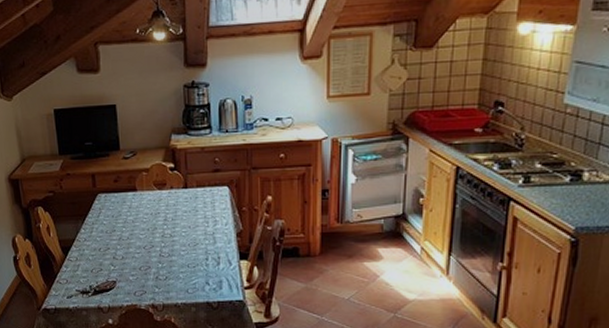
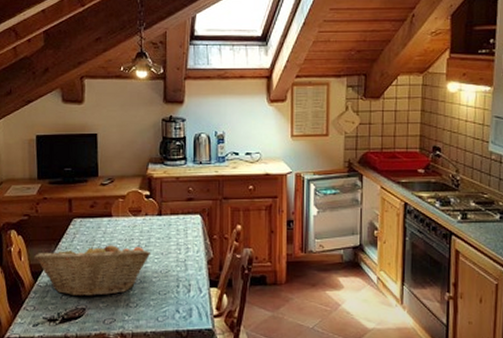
fruit basket: none [63,217,179,271] -> present [34,242,151,297]

